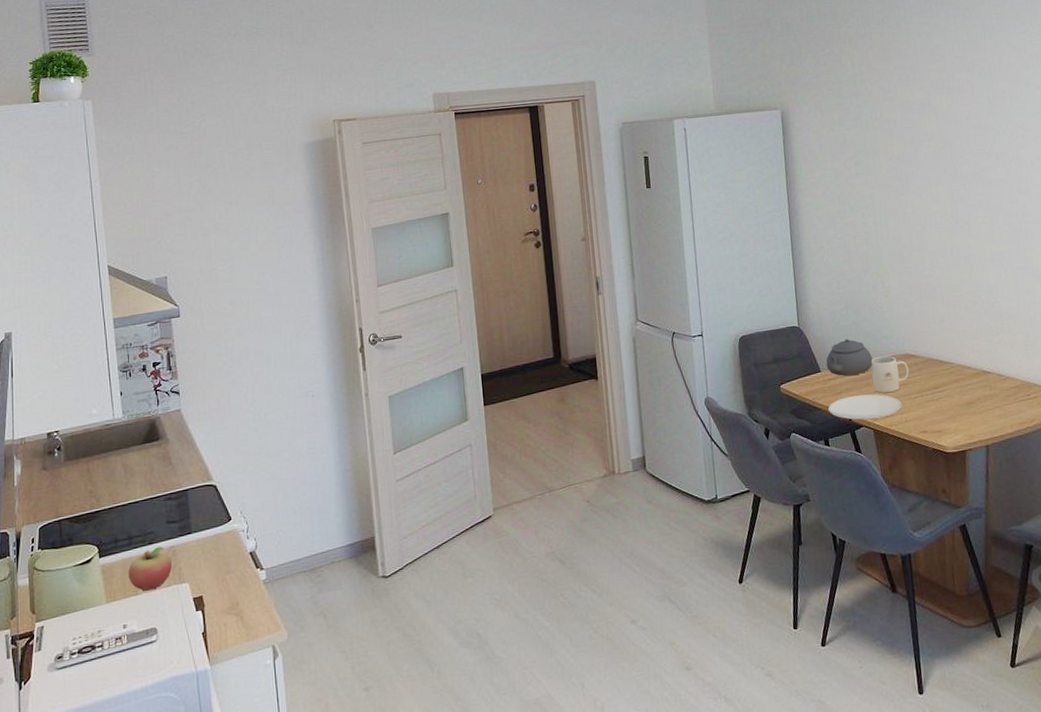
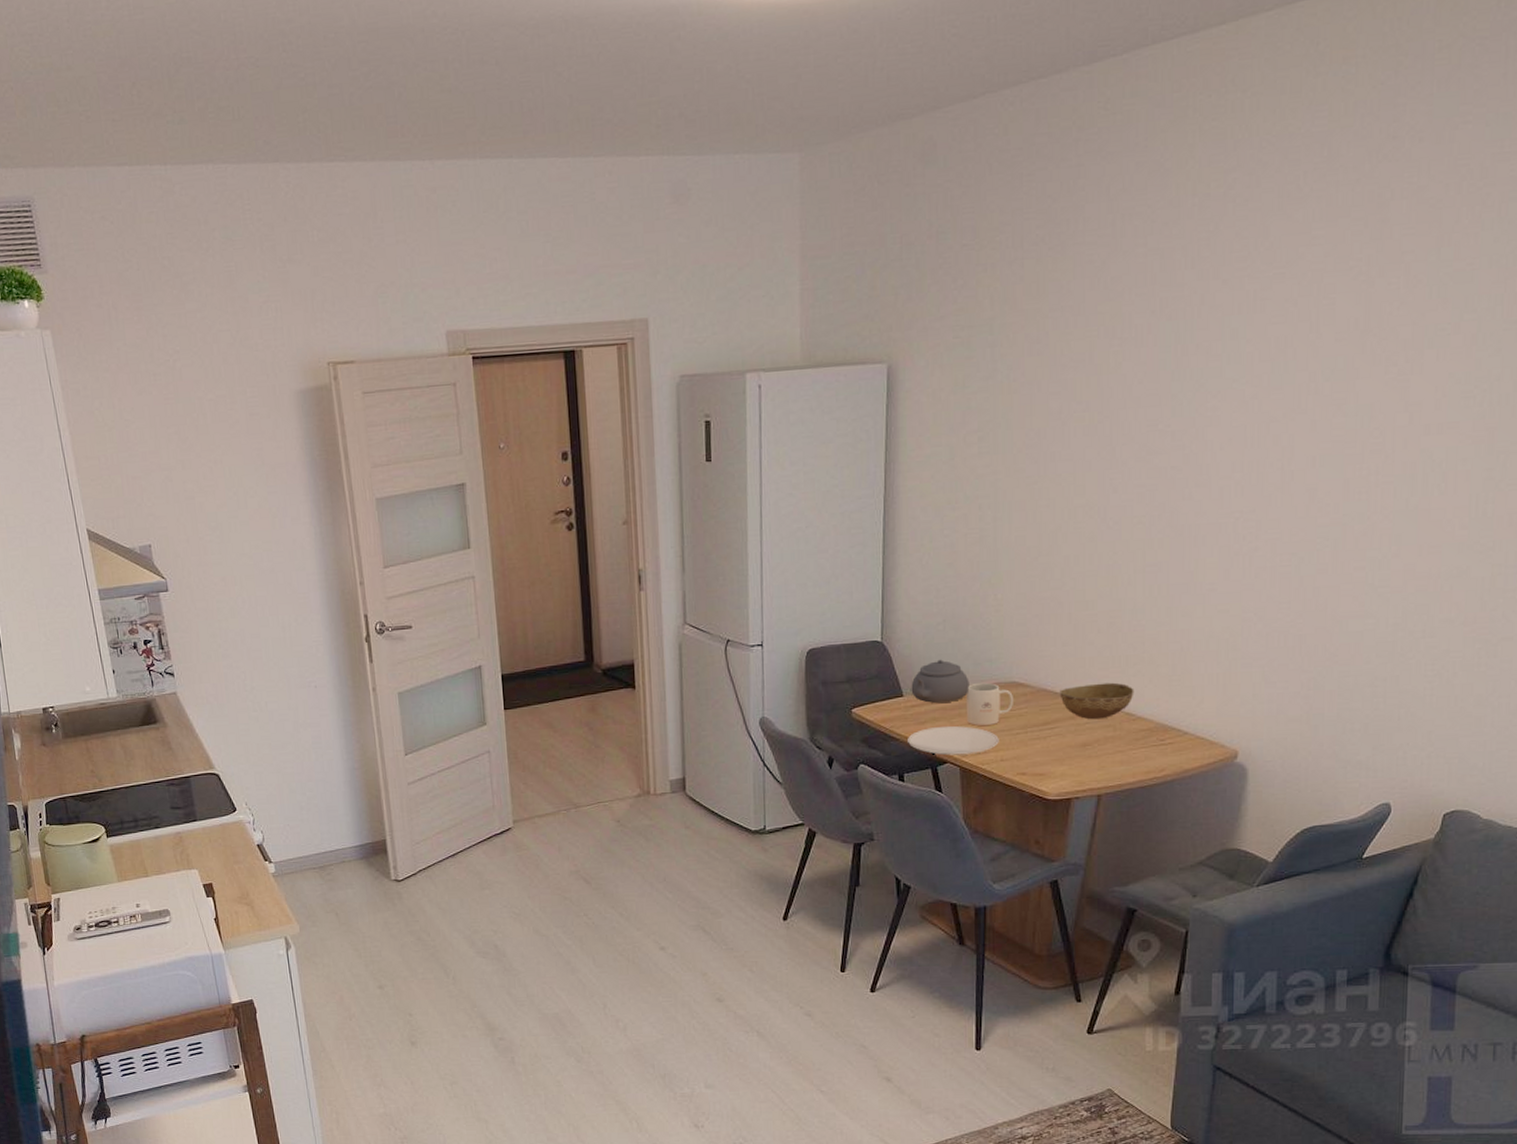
fruit: present [128,546,173,591] -> none [136,832,180,873]
bowl: none [943,350,1001,382] -> present [1059,682,1134,720]

